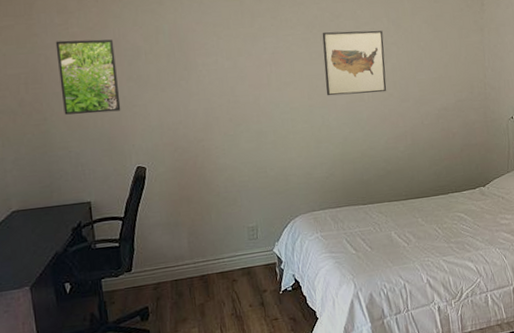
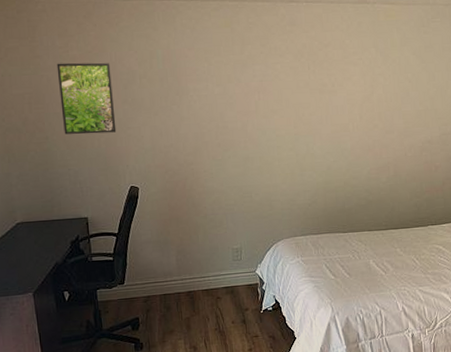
wall art: present [322,30,387,96] -> none [310,60,372,125]

